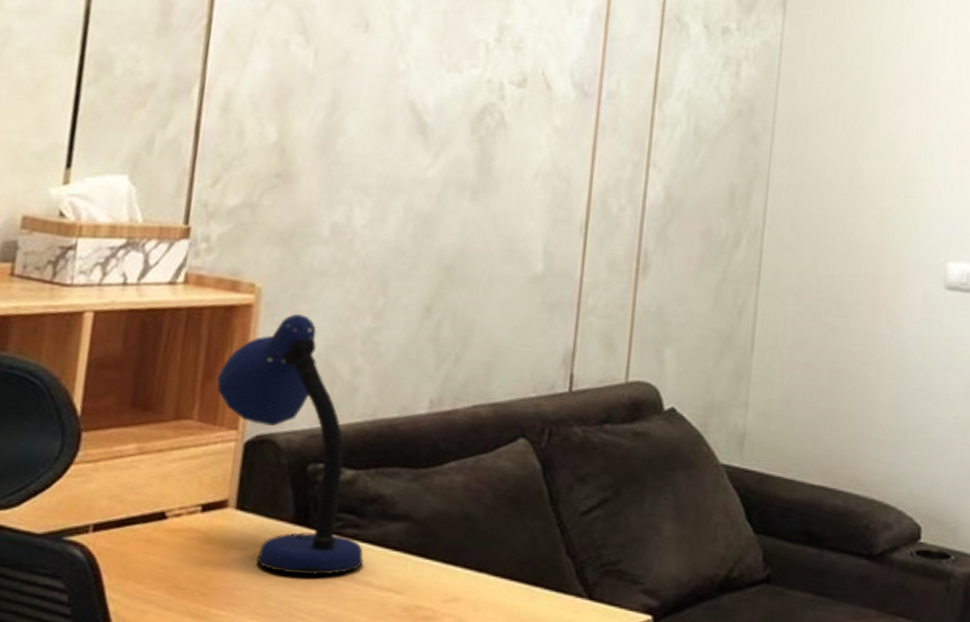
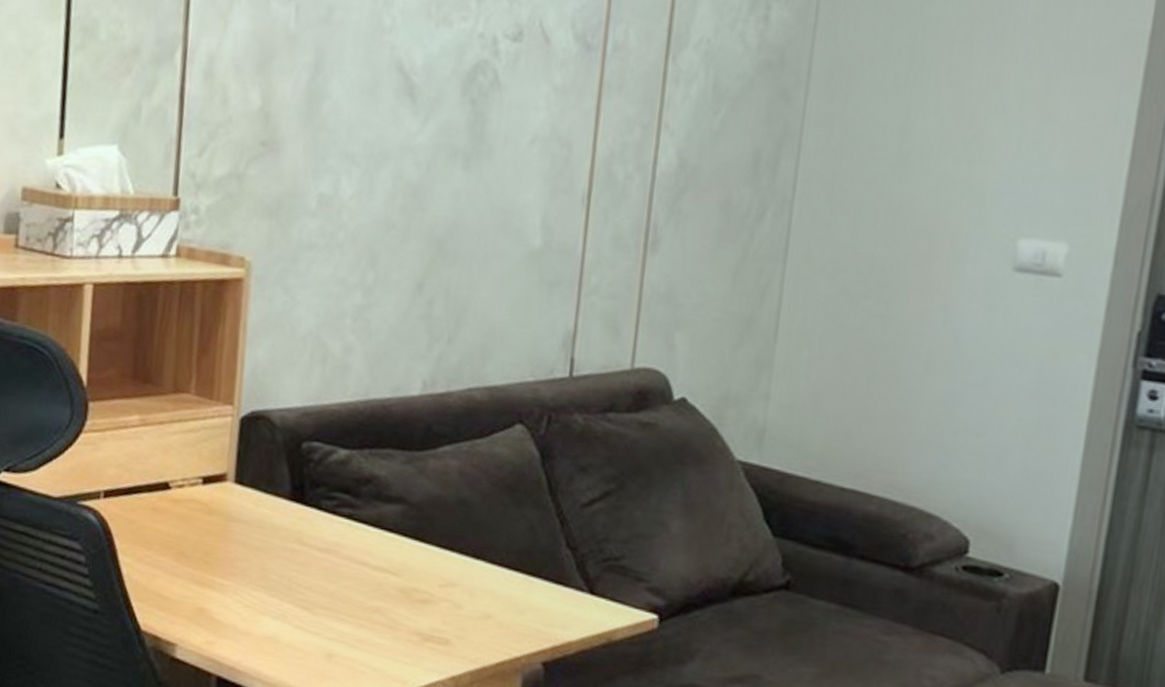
desk lamp: present [216,314,364,575] -> none [211,289,360,553]

